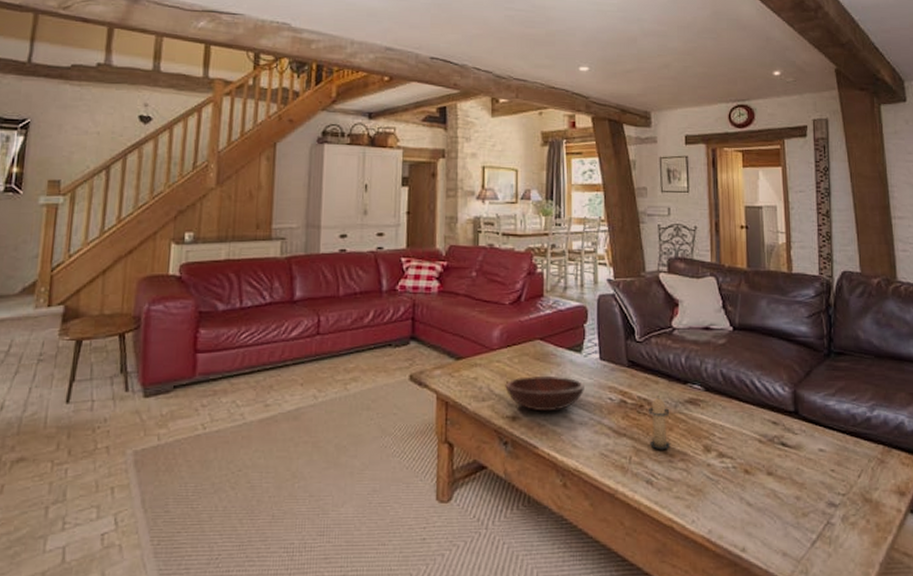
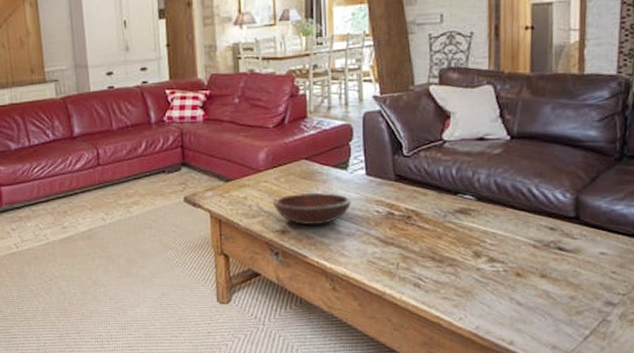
candle: present [647,395,670,449] -> none [415,207,439,256]

